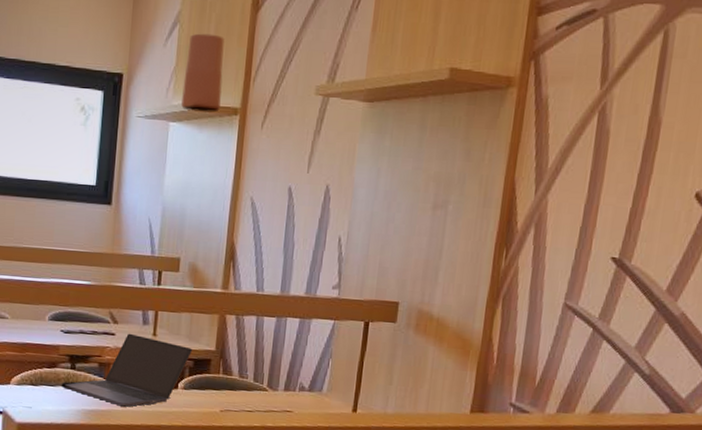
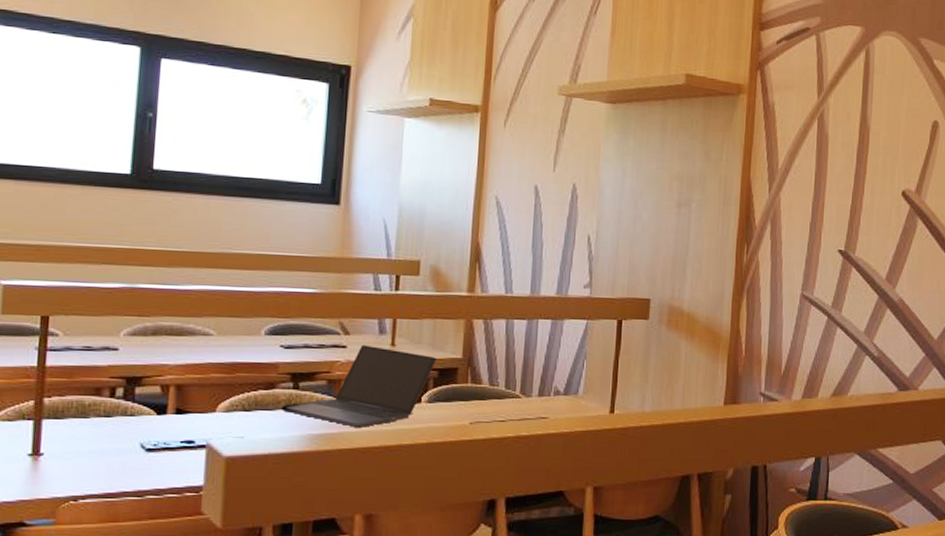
vase: present [181,33,225,113] -> none [417,28,463,109]

